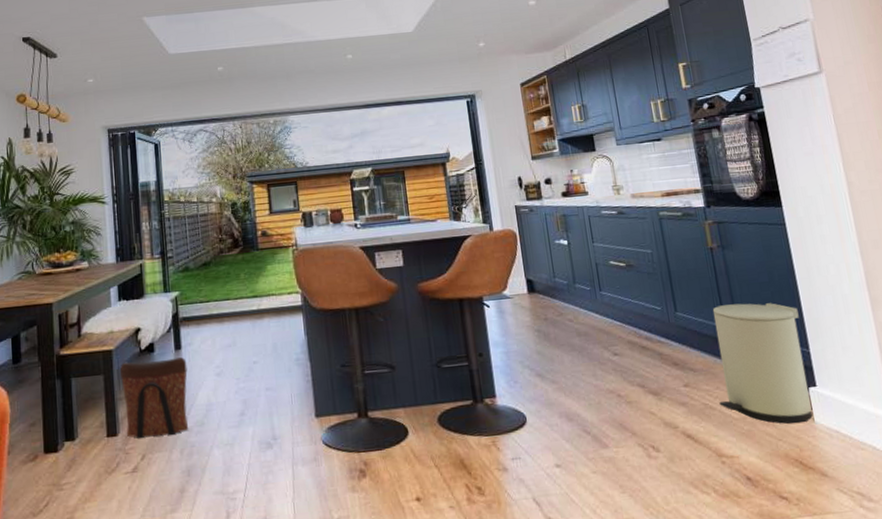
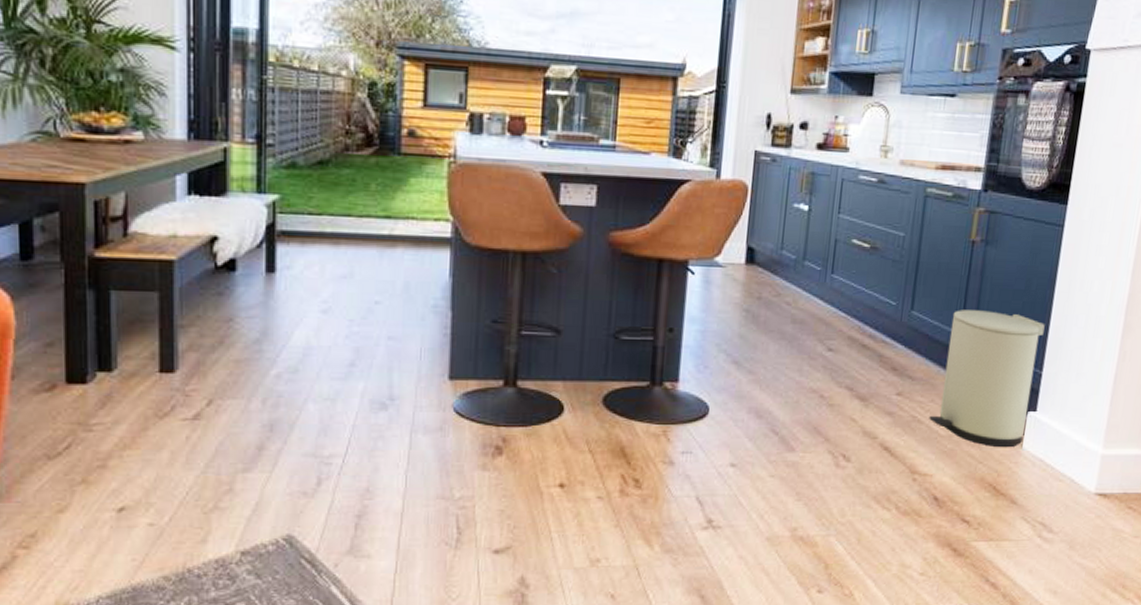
shopping bag: present [120,357,189,438] -> none [185,280,281,379]

